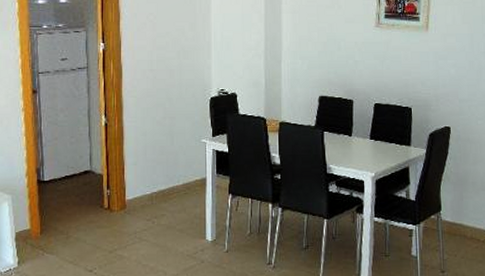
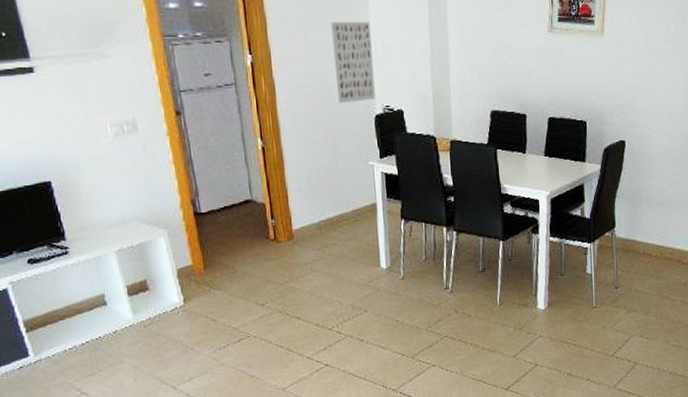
wall art: none [176,17,212,87] -> present [331,22,375,104]

